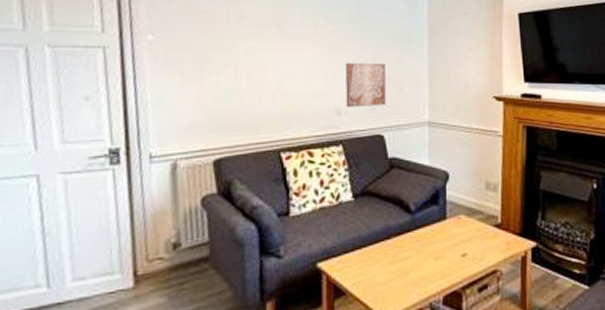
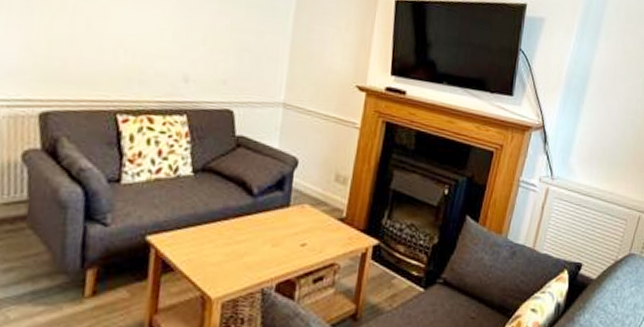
wall art: present [346,62,387,108] -> none [195,25,244,79]

